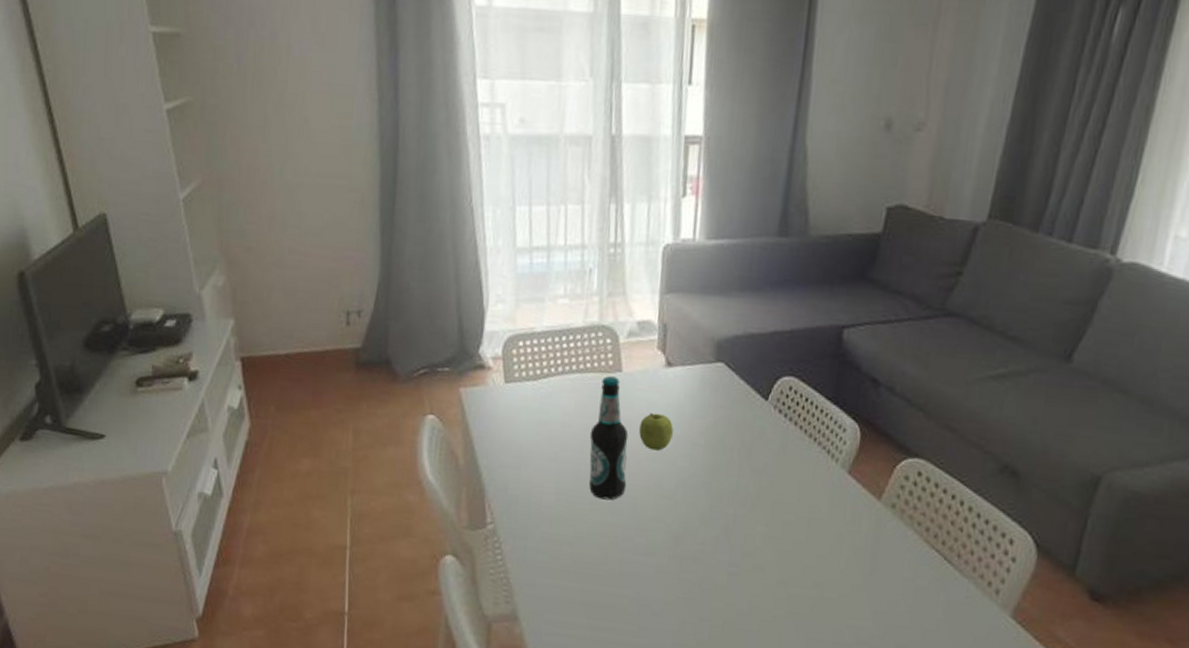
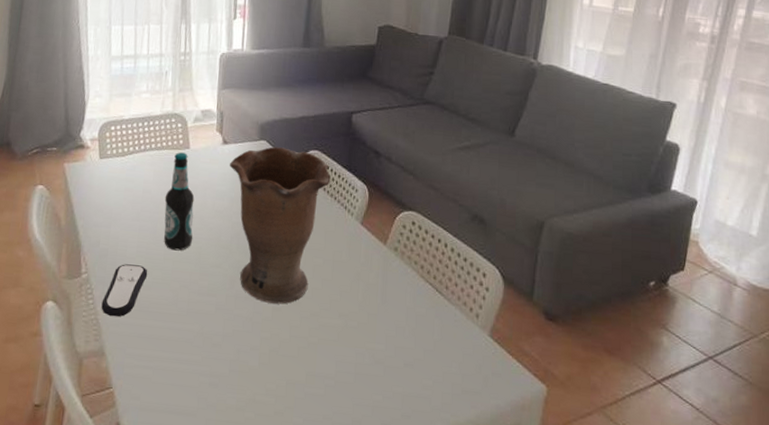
remote control: none [512,514,570,576] -> present [101,264,148,317]
fruit: present [639,412,673,451] -> none [203,180,229,210]
vase: none [675,371,810,569] -> present [230,146,331,304]

